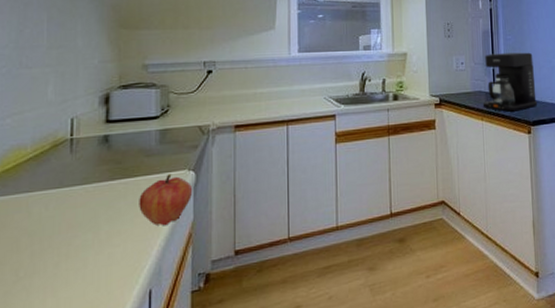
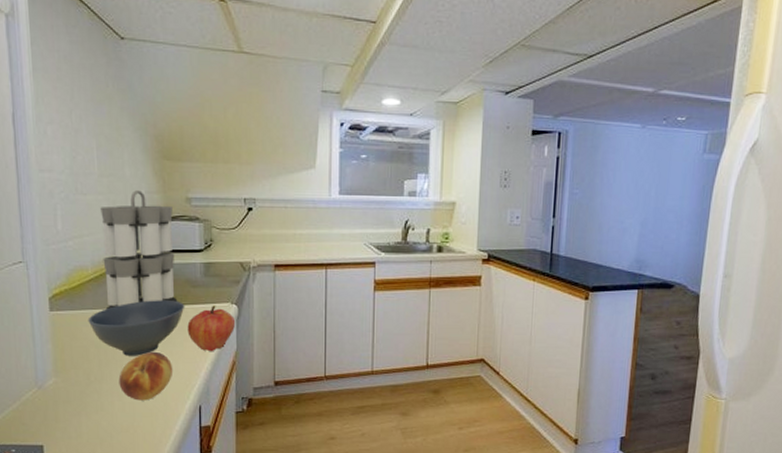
bowl: none [21,173,137,242] -> present [88,300,185,356]
spice rack: none [44,60,130,191] -> present [100,190,178,310]
fruit: none [54,232,121,294] -> present [118,351,173,401]
coffee maker: present [482,52,538,112] -> none [536,209,602,274]

